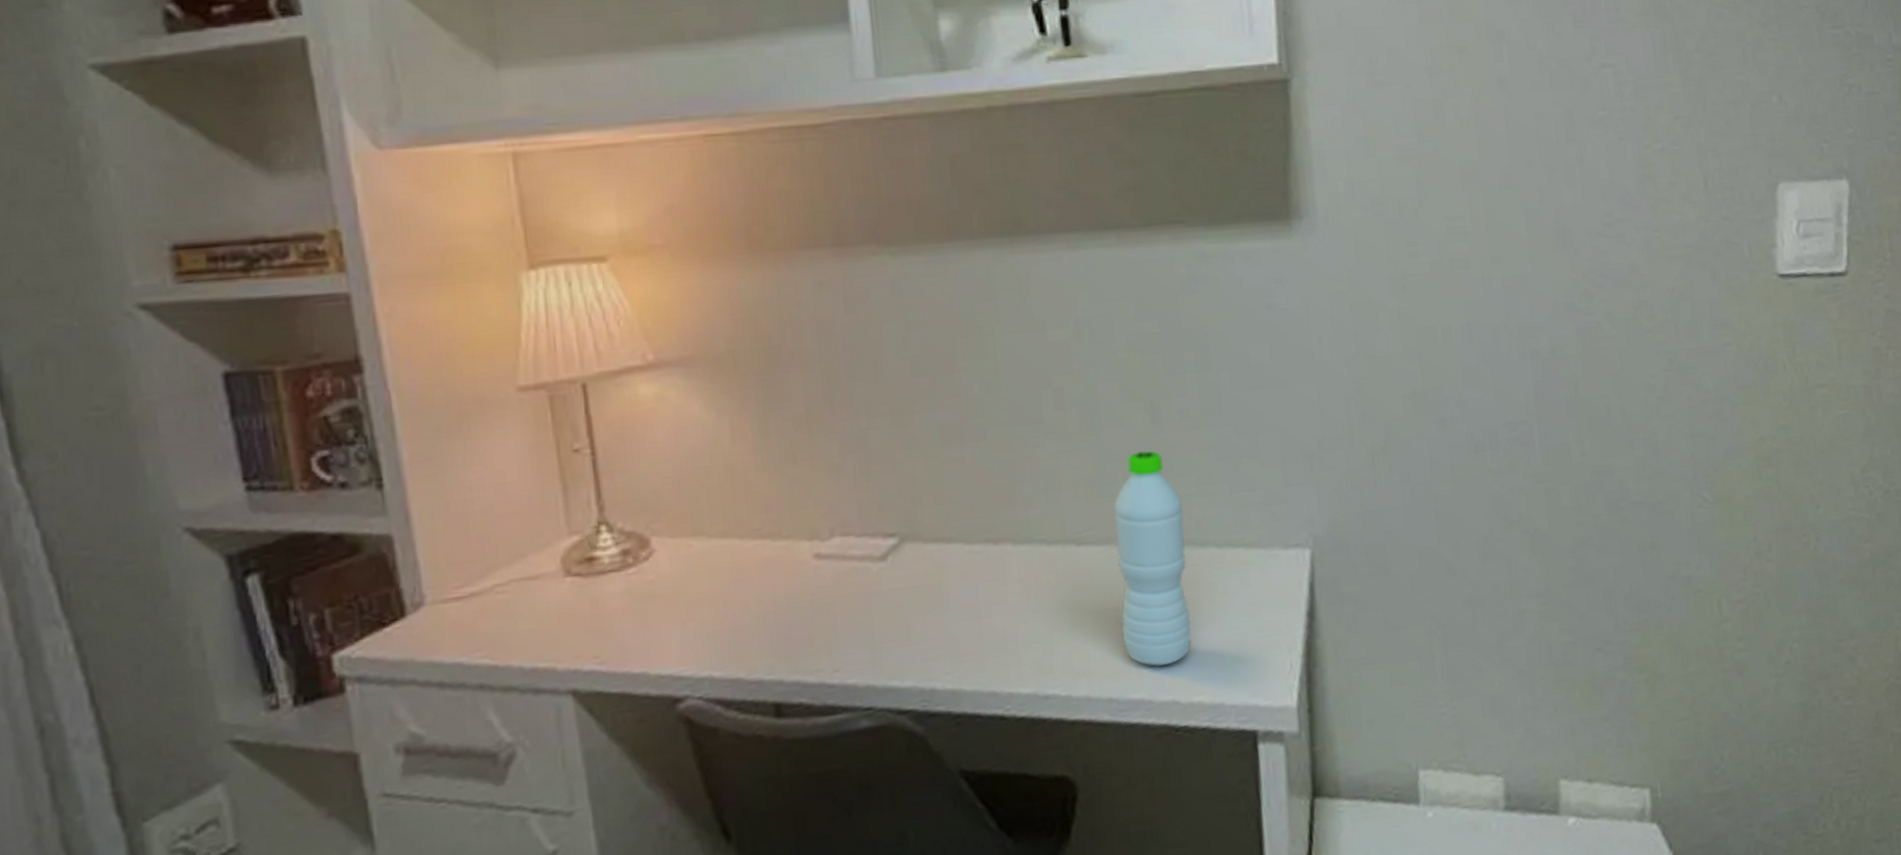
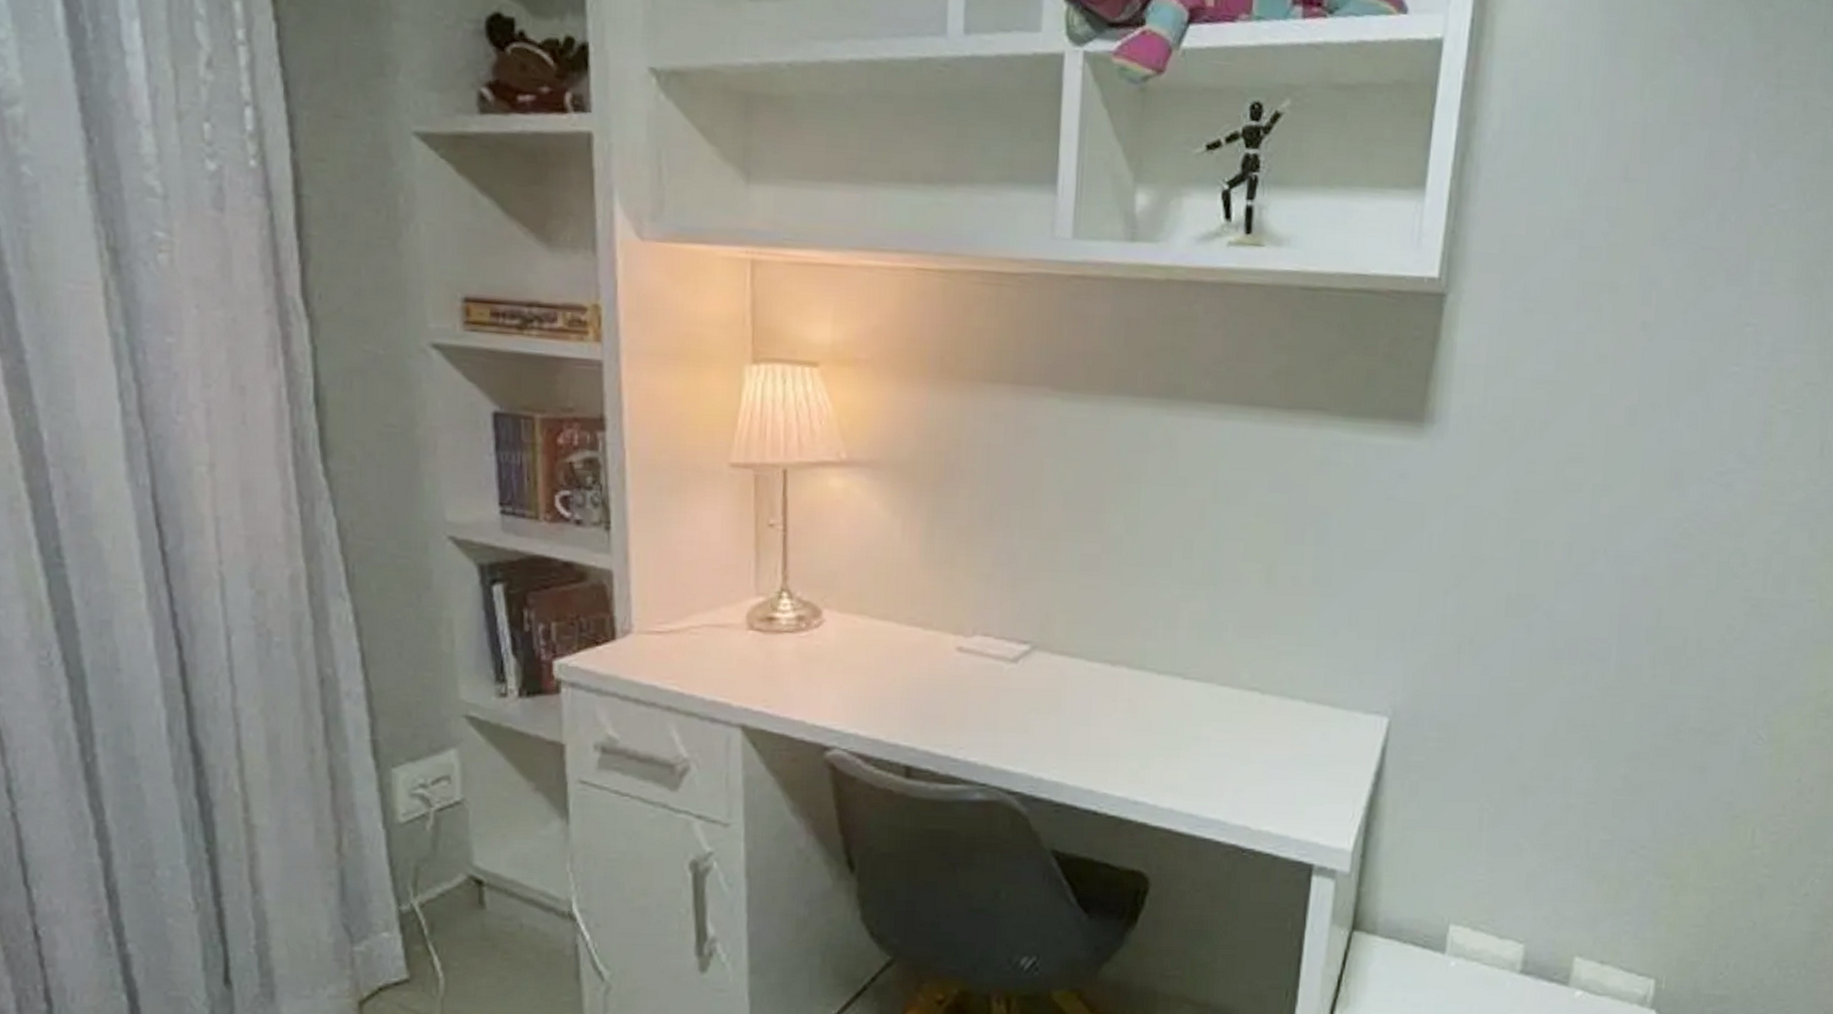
water bottle: present [1113,450,1192,667] -> none [1210,607,1282,795]

